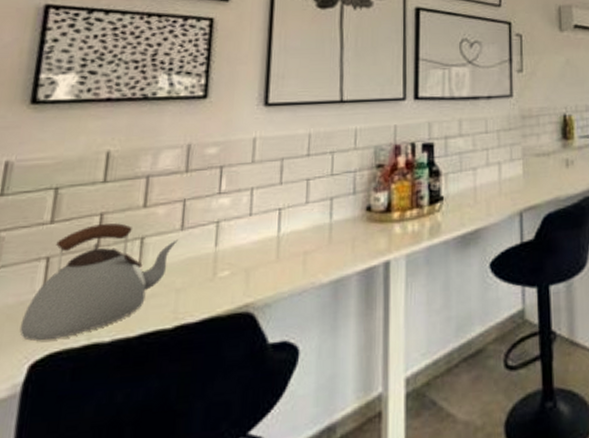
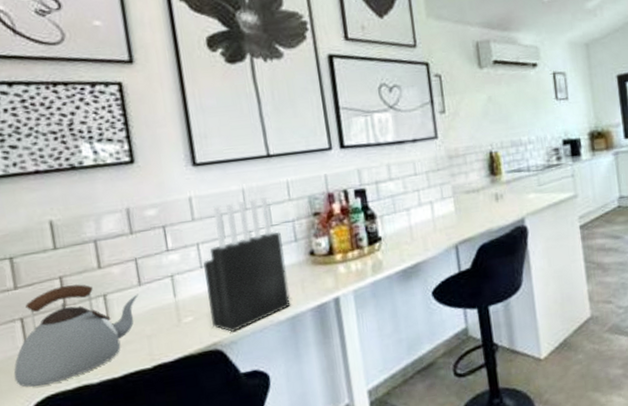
knife block: none [248,143,340,292] -> present [203,196,291,332]

